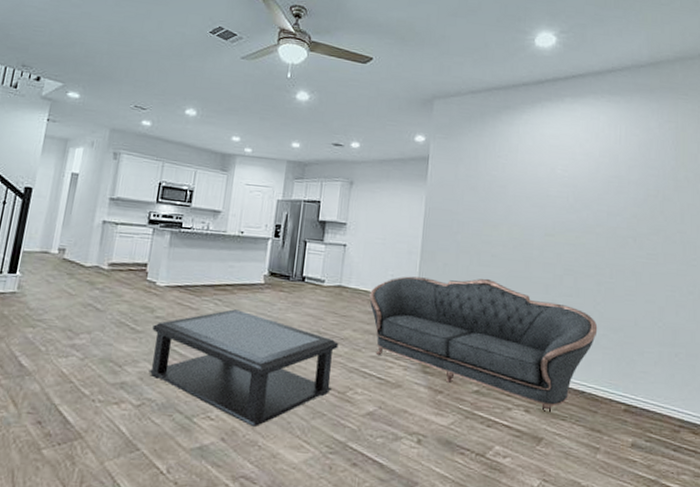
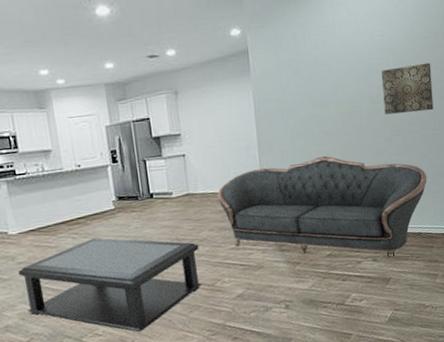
wall art: none [558,204,613,257] -> present [380,62,434,115]

